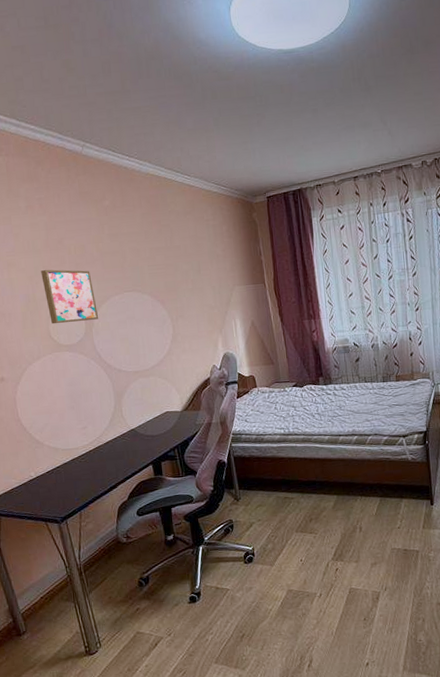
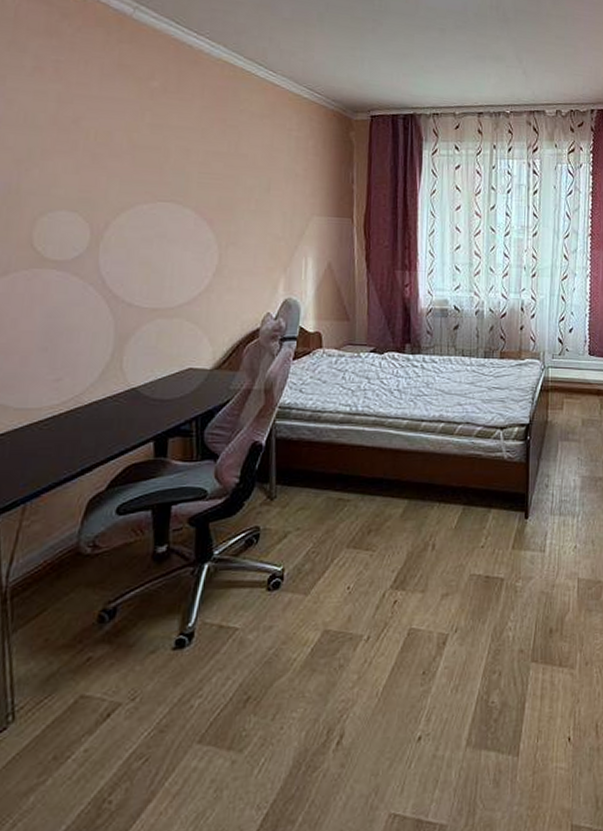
wall art: present [41,269,99,324] -> none [36,153,113,232]

